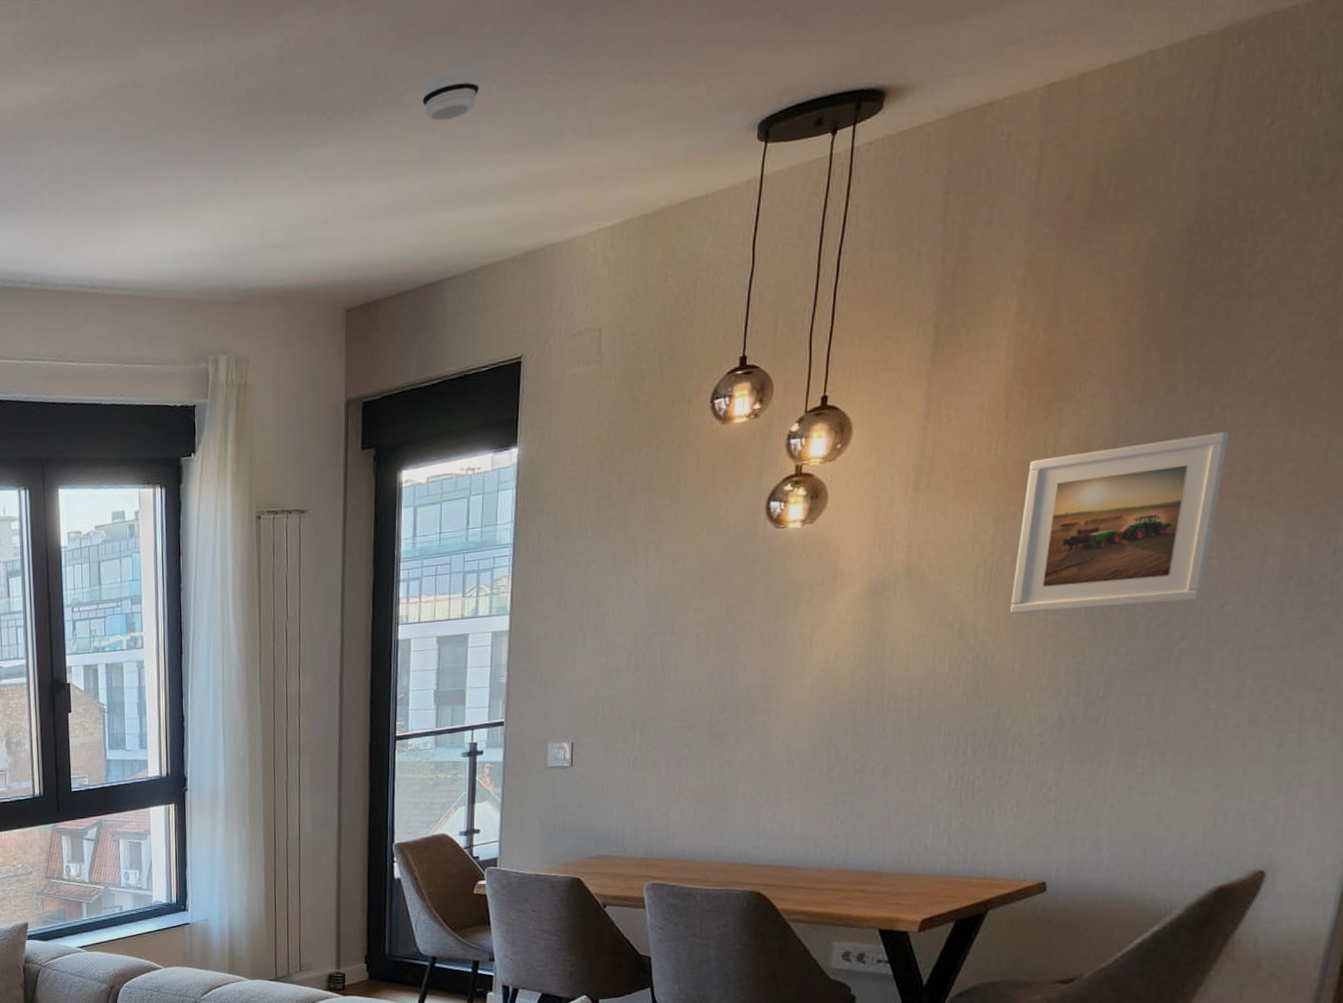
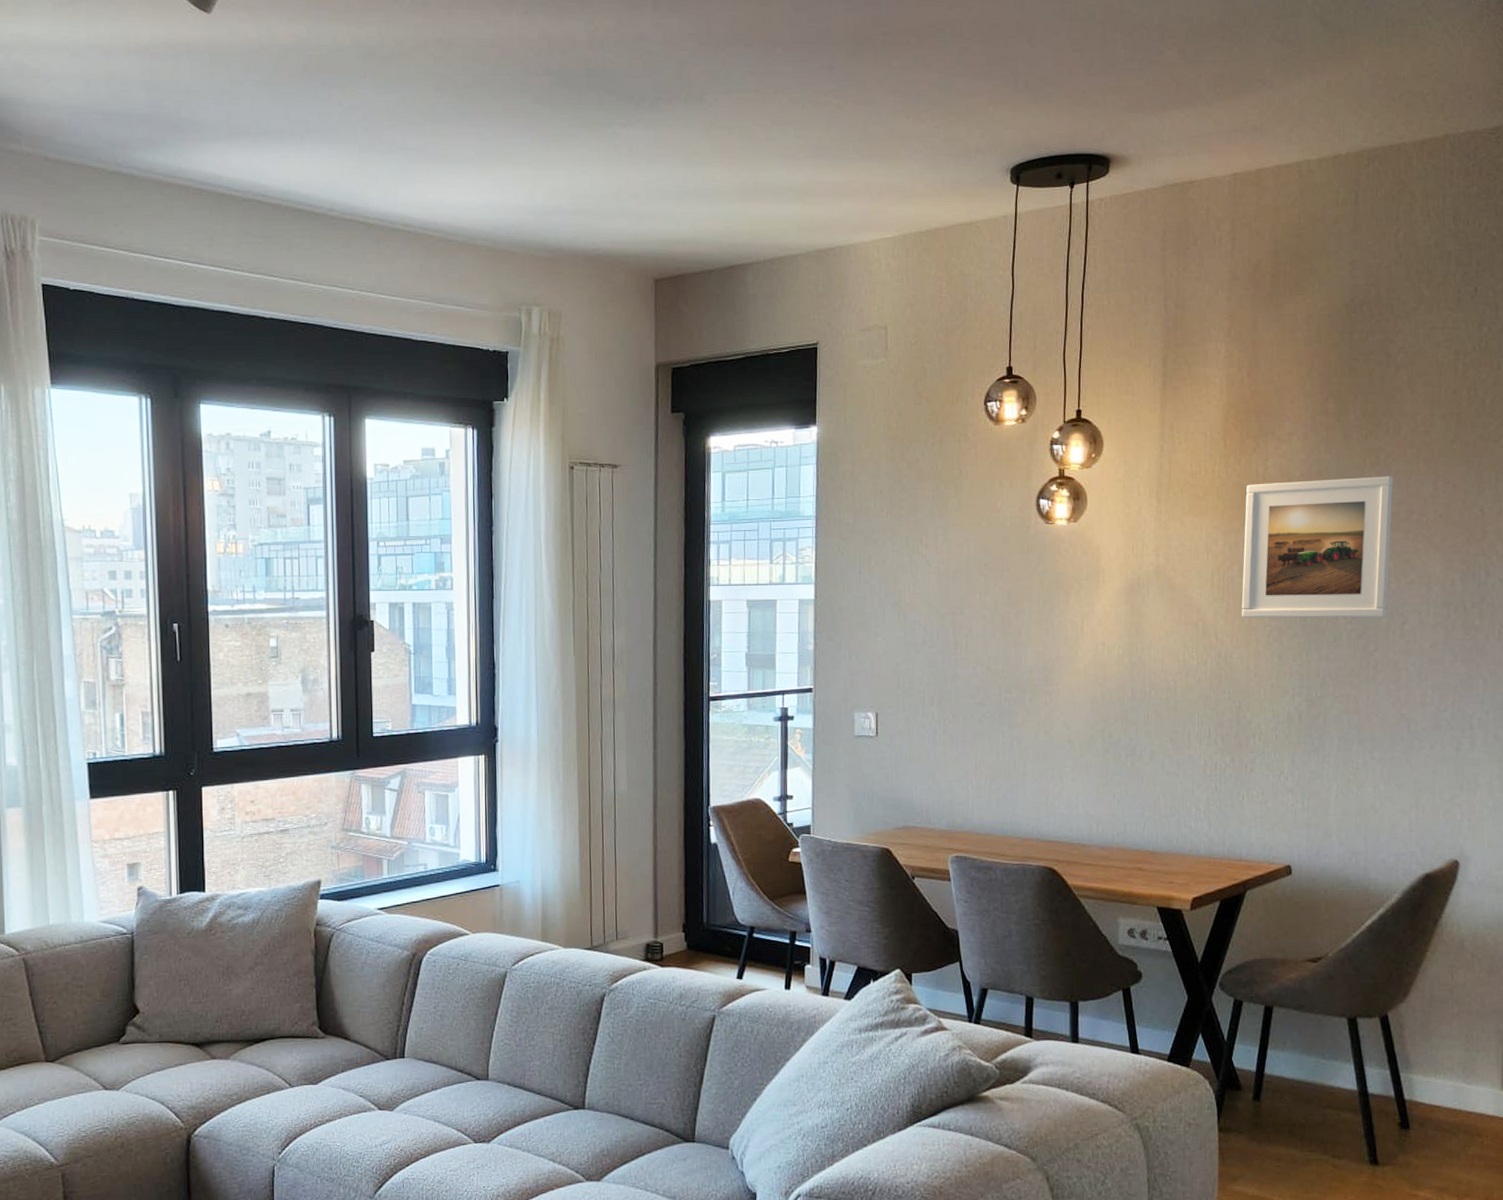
smoke detector: present [421,66,480,121] -> none [721,79,773,123]

